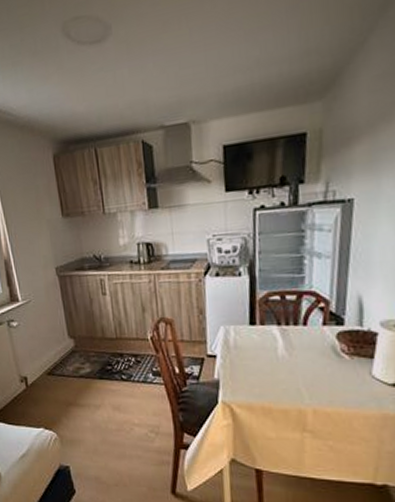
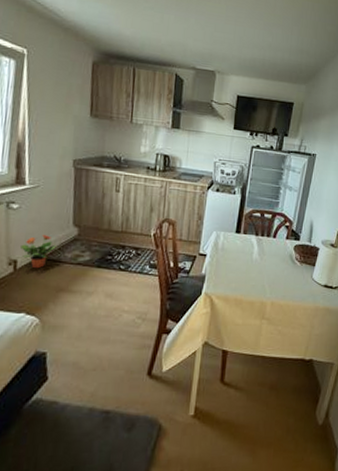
potted plant: none [27,348,58,384] -> present [21,234,56,269]

